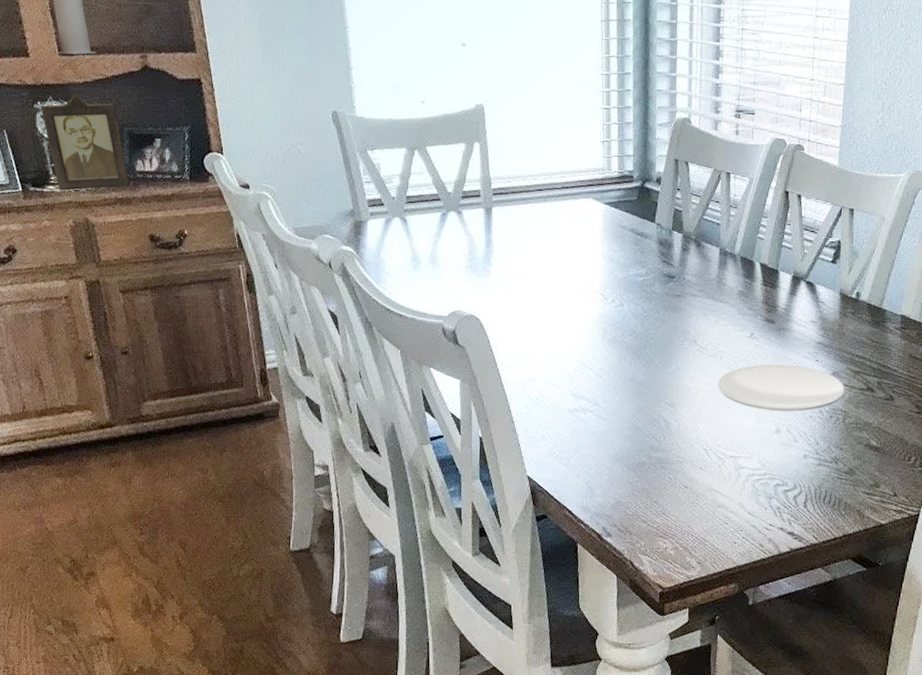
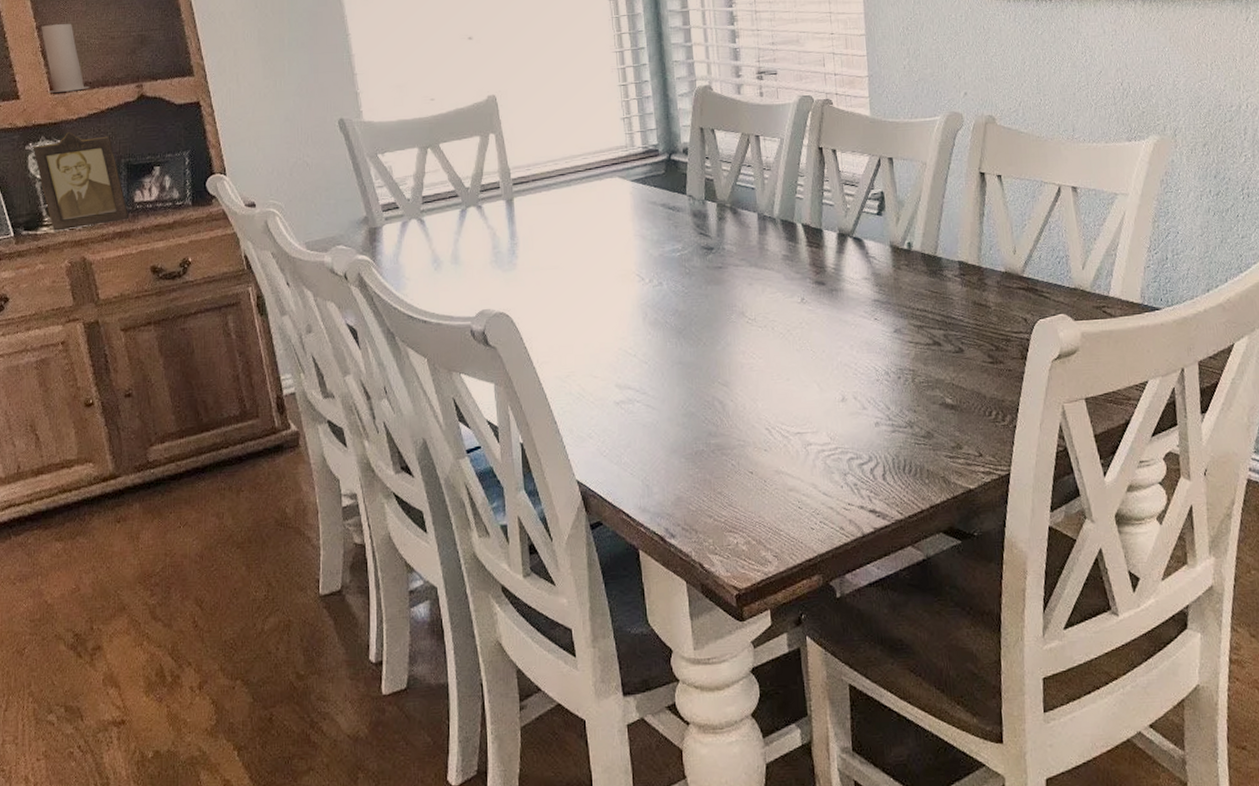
plate: present [717,364,845,412] -> none [772,326,910,379]

